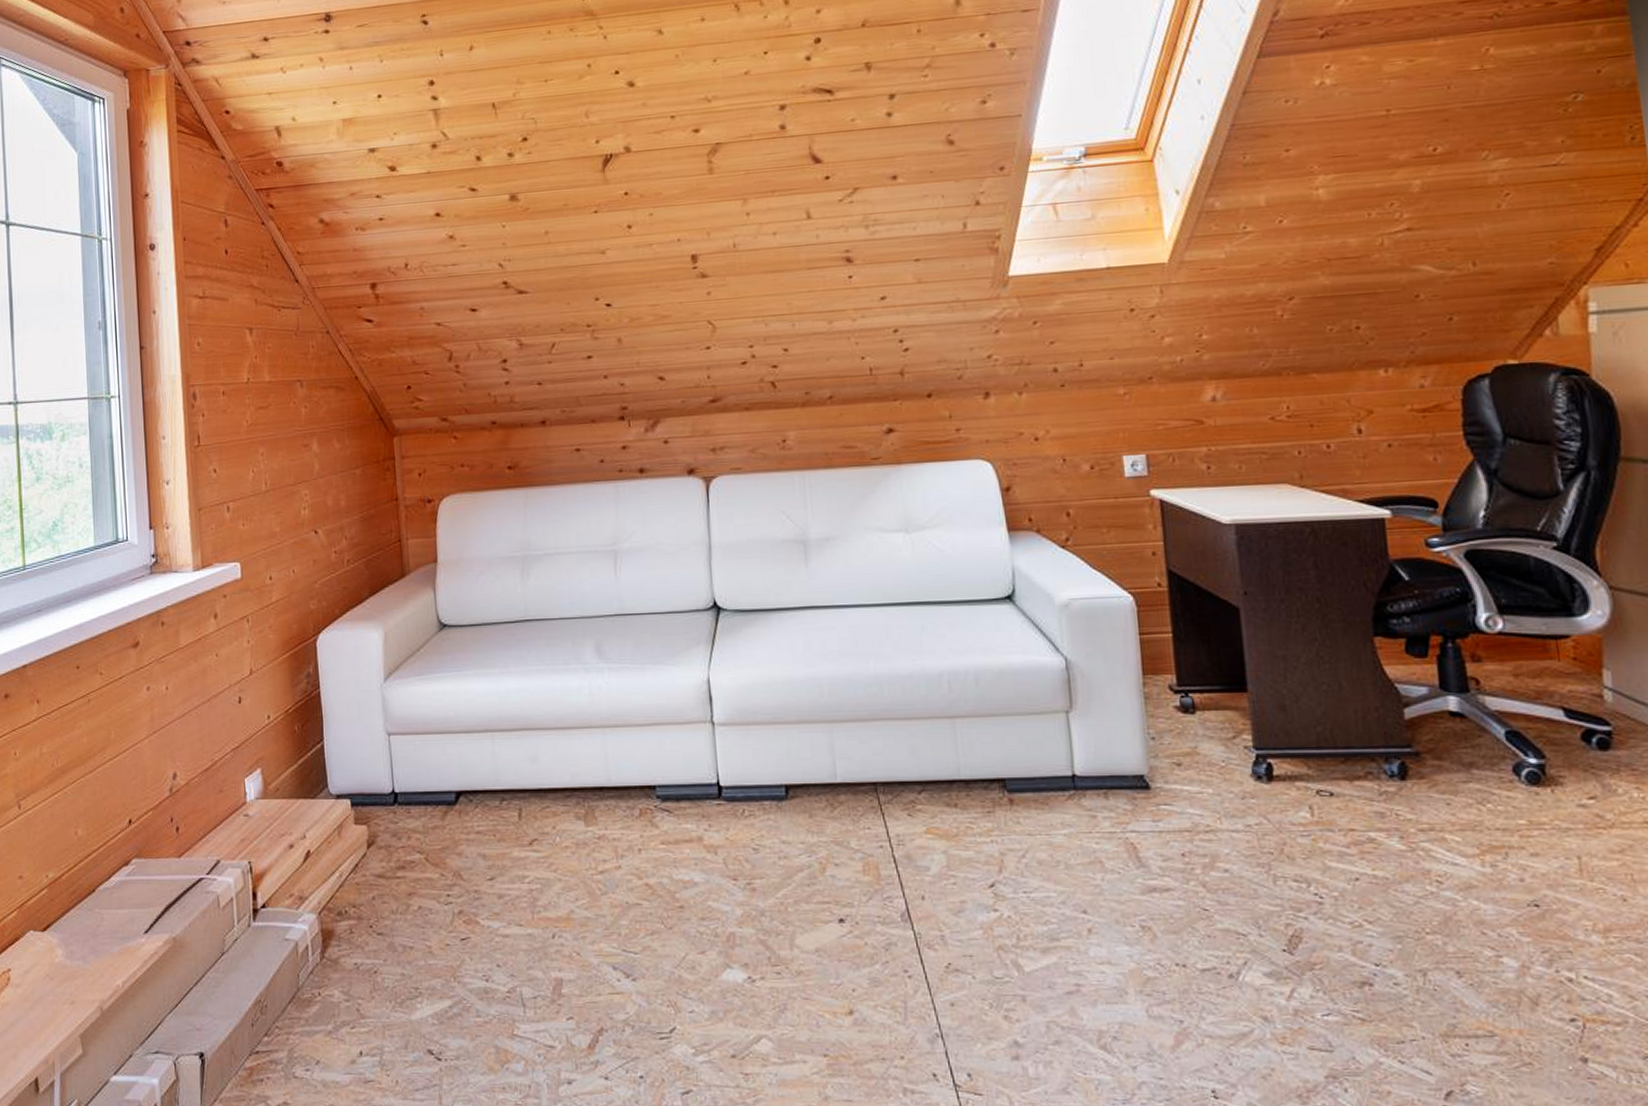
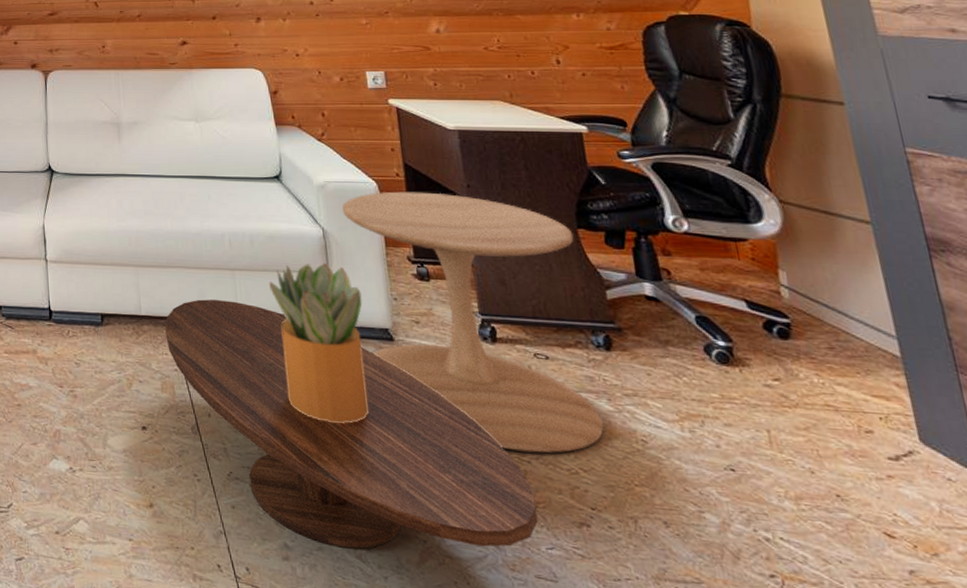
coffee table: none [867,756,1314,1039] -> present [165,299,538,549]
potted plant: none [998,701,1119,893] -> present [269,263,369,424]
side table: none [1089,603,1394,907] -> present [342,191,604,454]

